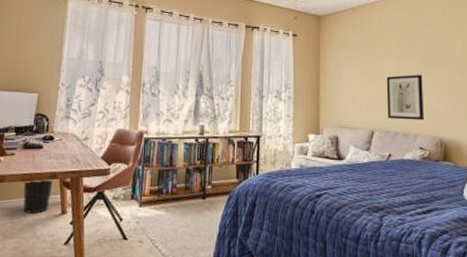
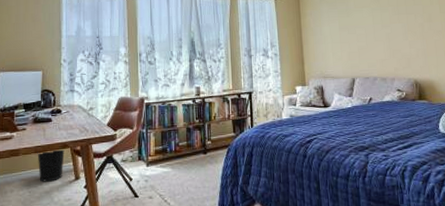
wall art: present [386,74,424,121] -> none [362,23,399,66]

